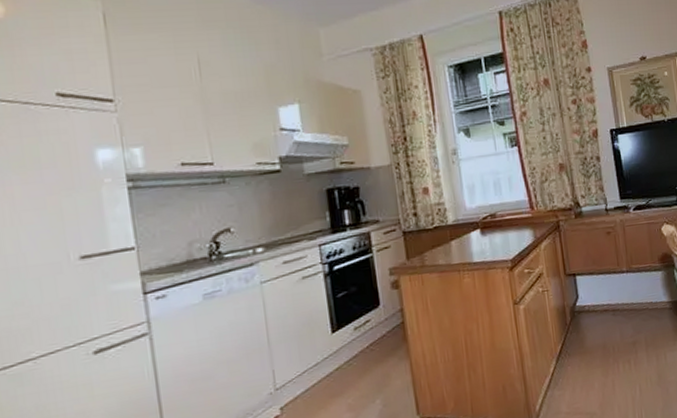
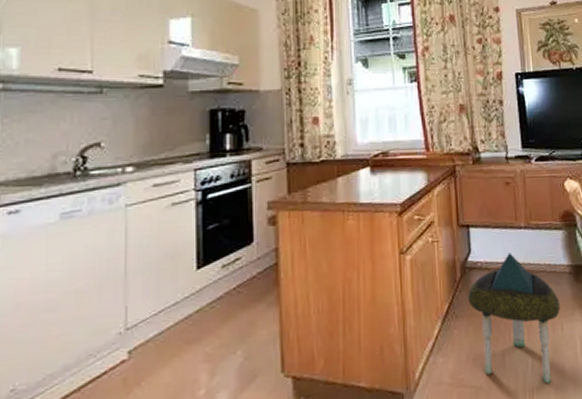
stool: none [578,295,663,406] -> present [468,252,560,384]

